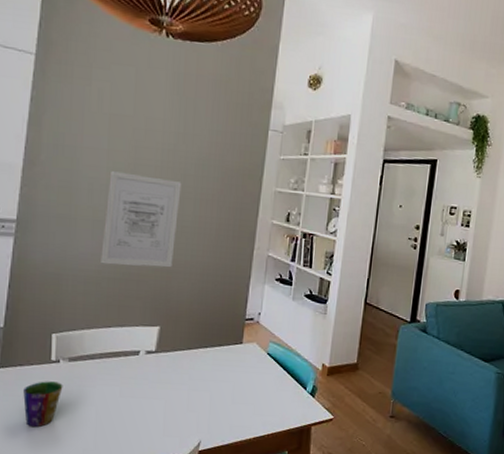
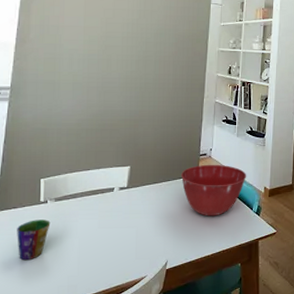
wall art: present [101,171,182,268] -> none [80,43,144,118]
mixing bowl: none [220,331,302,394] -> present [180,164,247,216]

